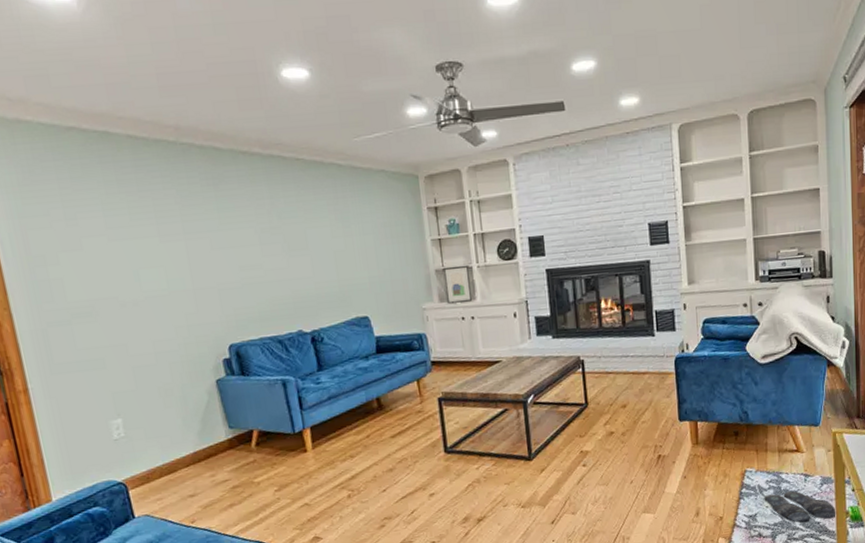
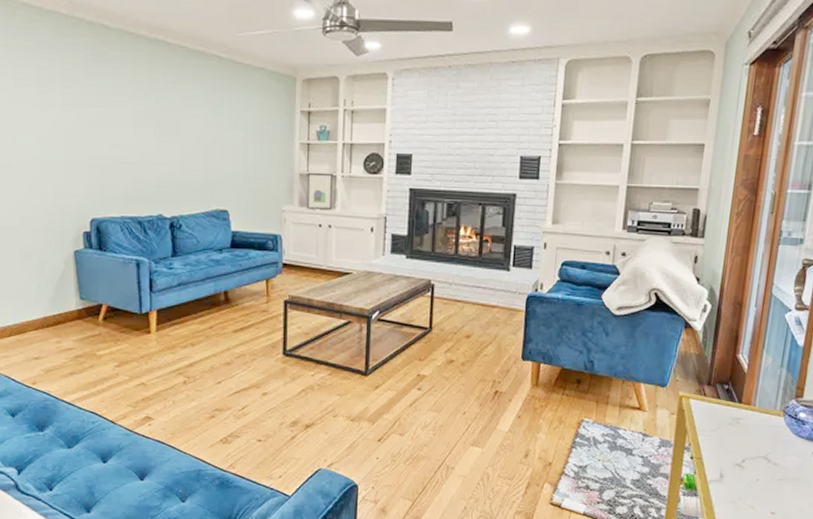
slippers: present [764,491,836,524] -> none [597,448,670,483]

